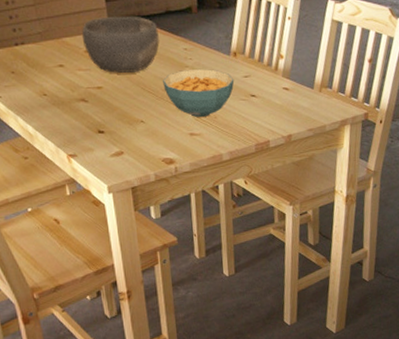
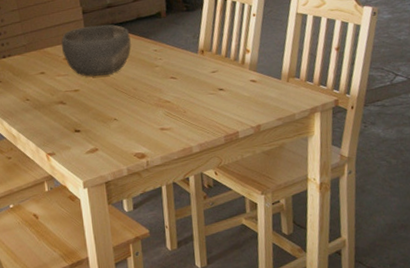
cereal bowl: present [163,69,235,117] -> none [134,67,203,113]

